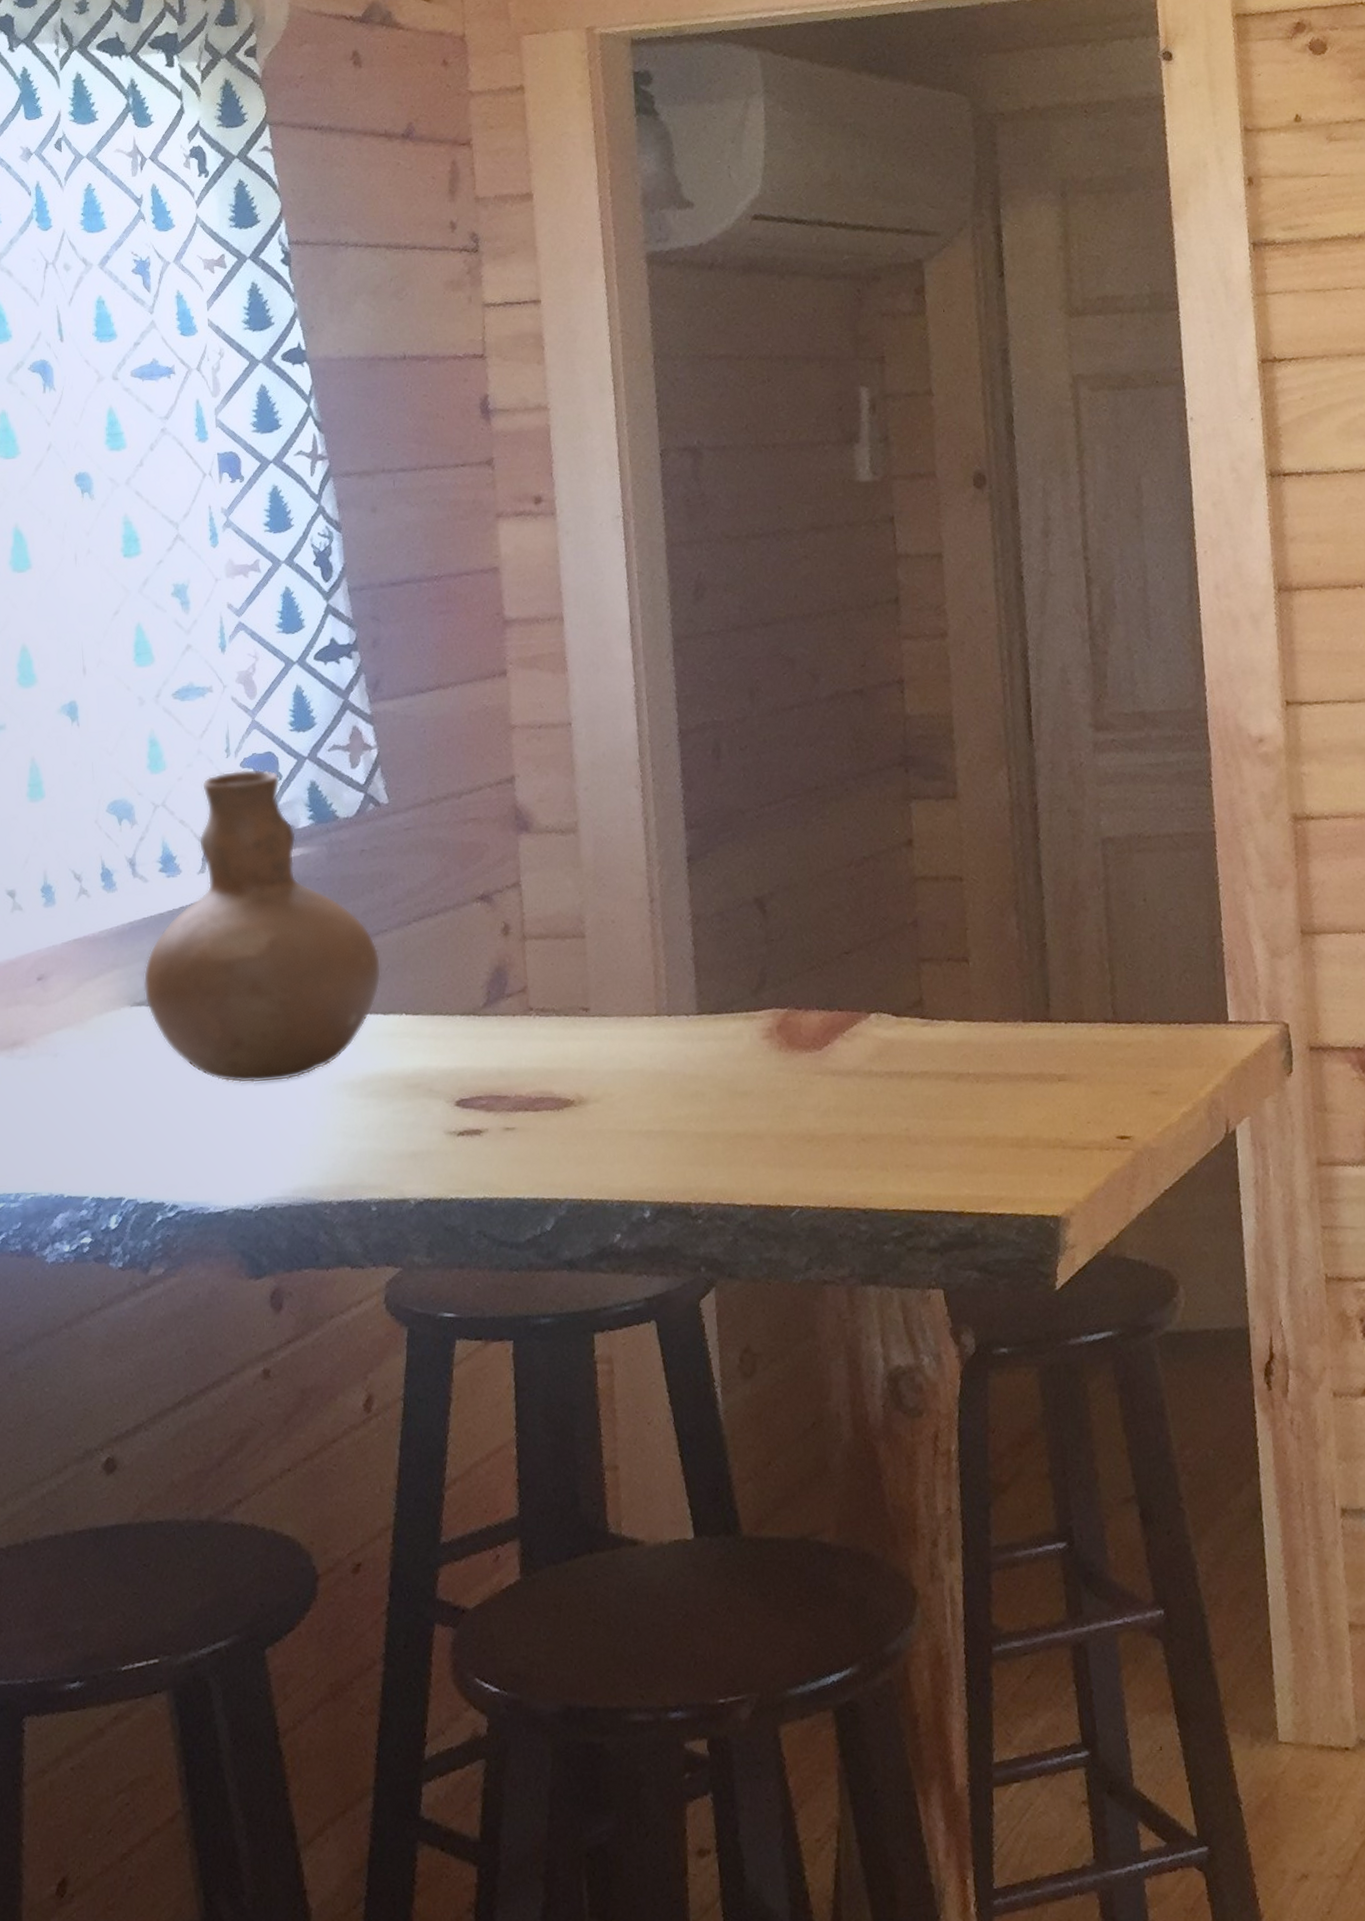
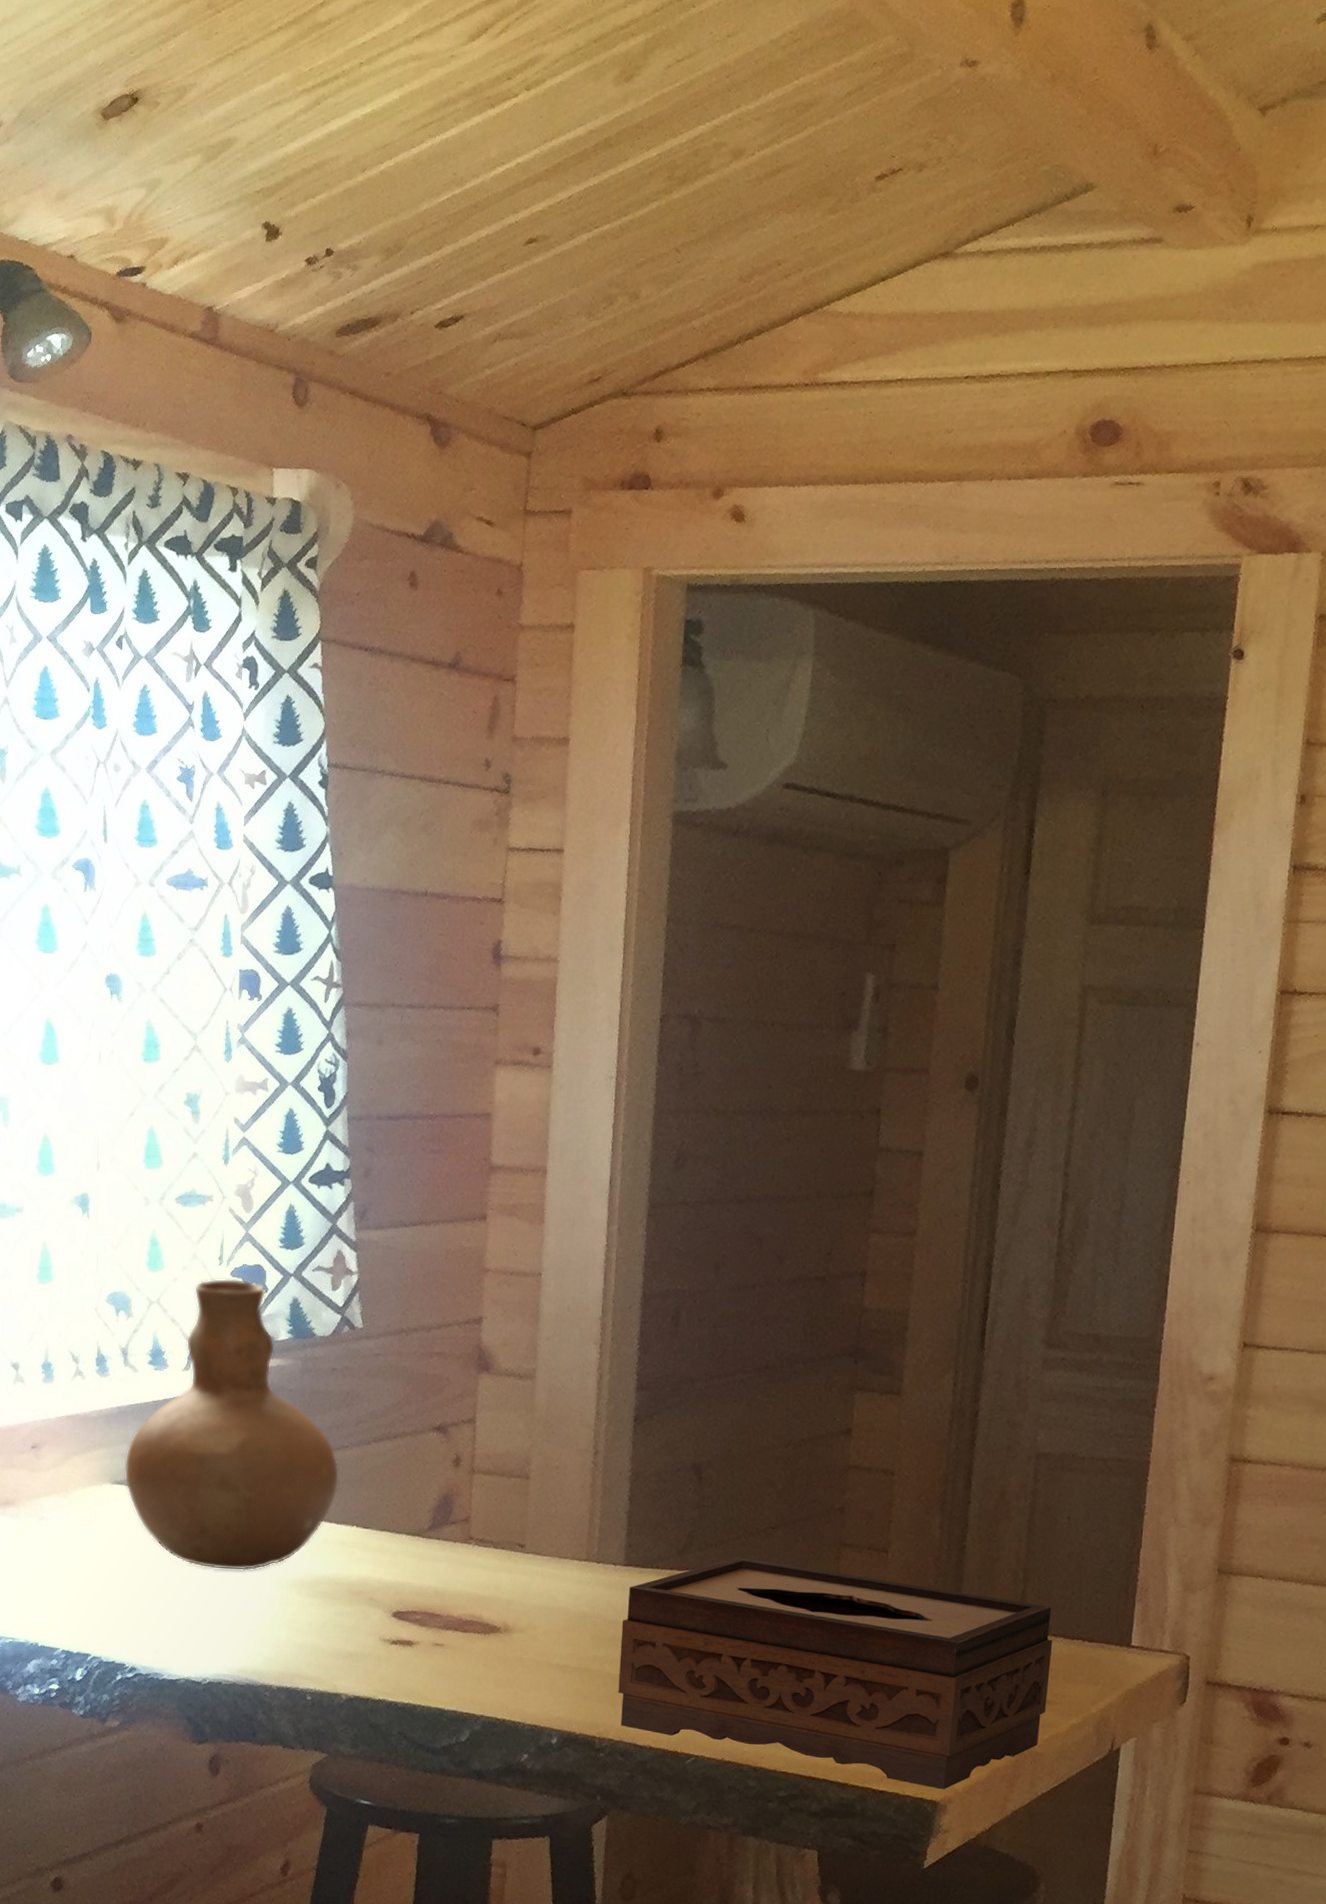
tissue box: none [703,988,1155,1203] -> present [618,1557,1053,1790]

